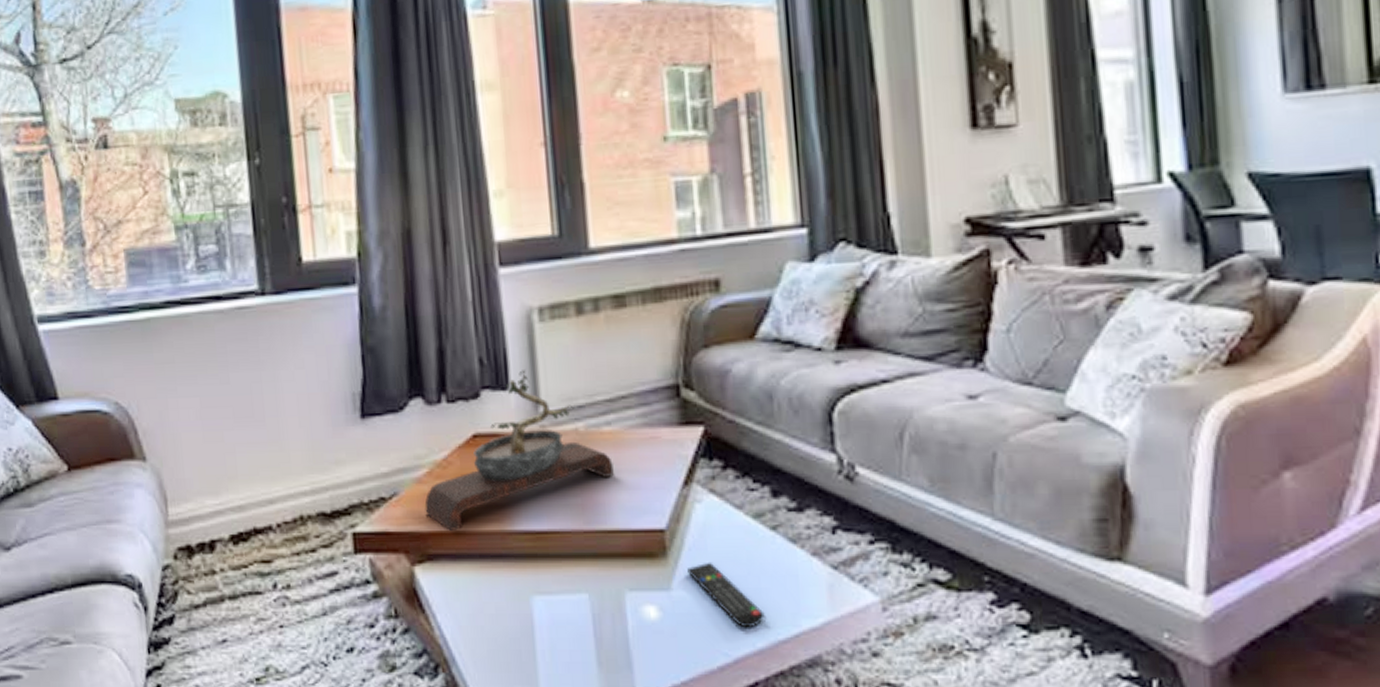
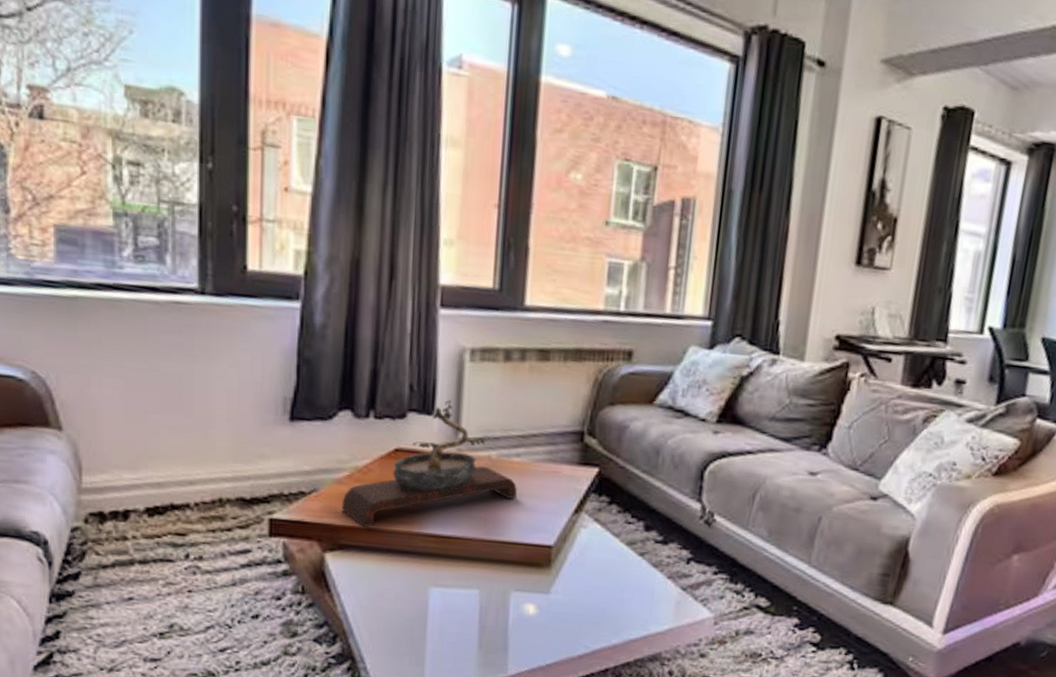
remote control: present [687,562,765,628] -> none [566,575,623,628]

